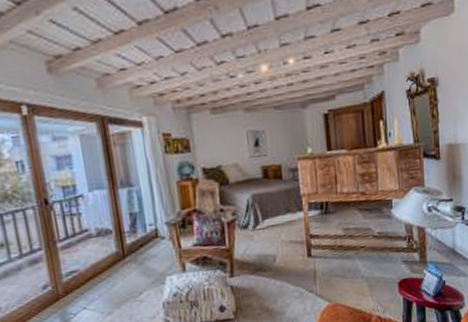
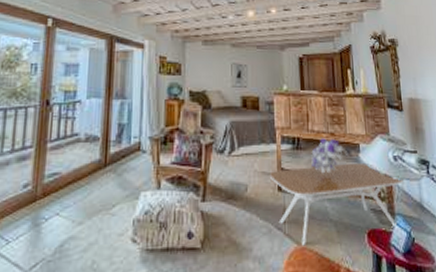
coffee table: none [298,218,437,303] -> present [270,162,404,246]
bouquet: none [339,198,382,233] -> present [310,138,350,173]

